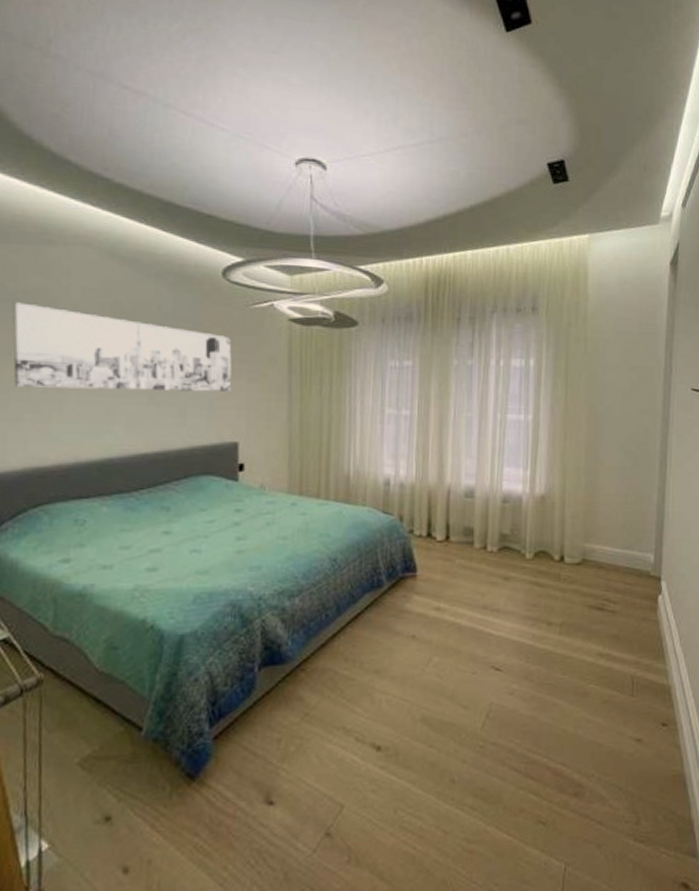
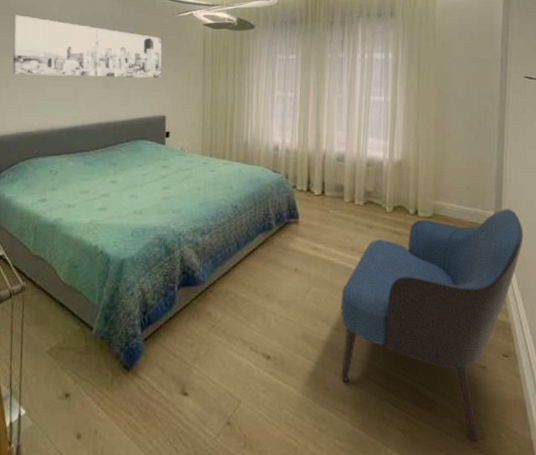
armchair: none [469,550,687,828] -> present [340,209,523,442]

